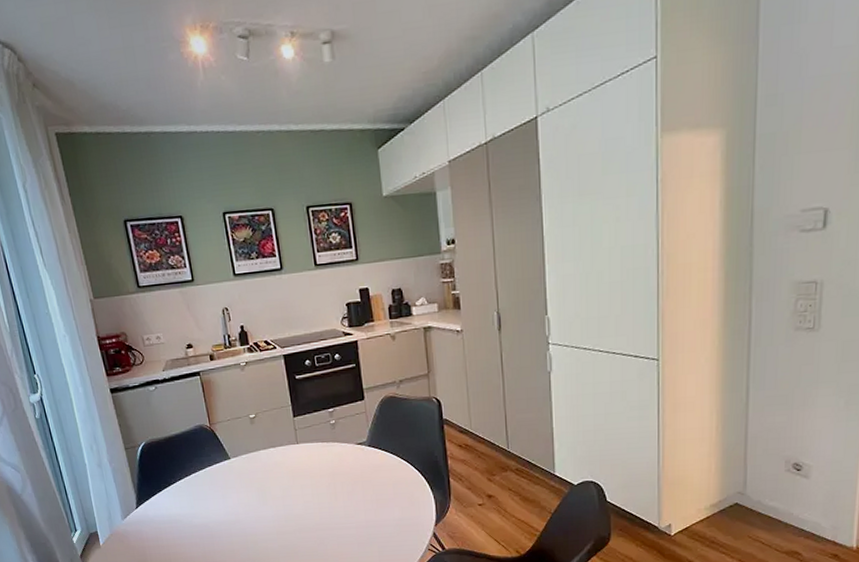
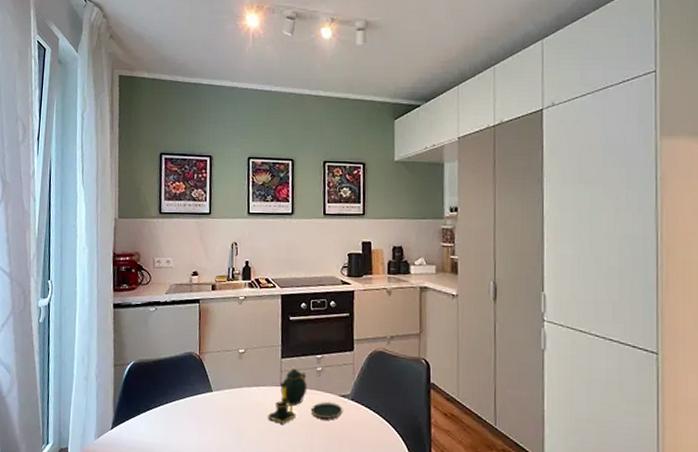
teapot: none [288,423,362,478] -> present [266,367,343,424]

